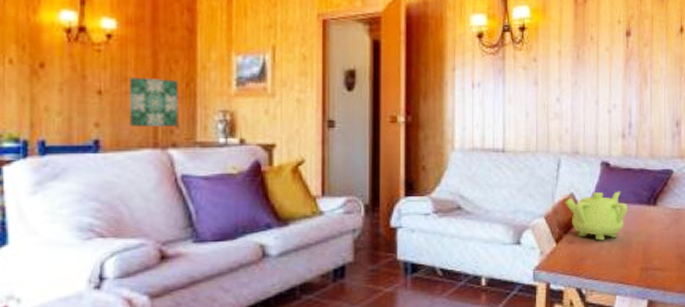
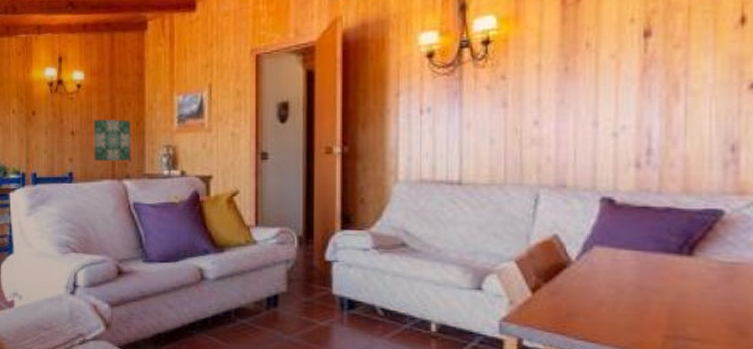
teapot: present [565,191,628,241] -> none [545,234,643,295]

